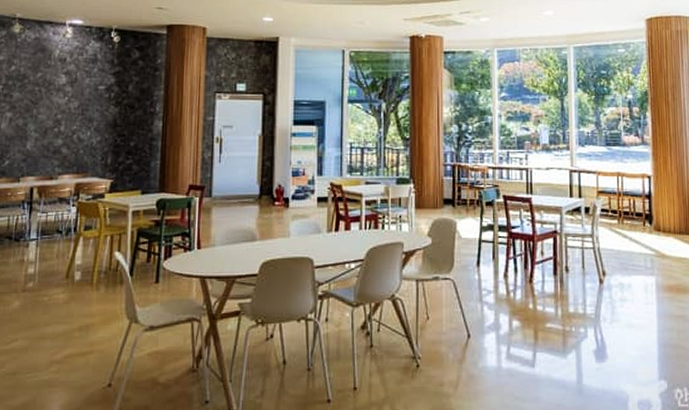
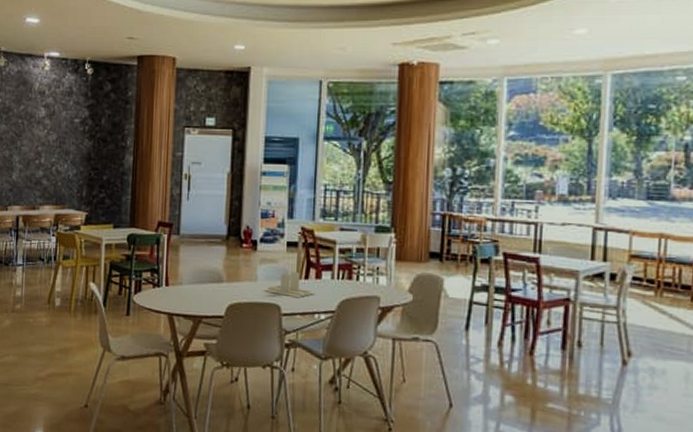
napkin holder: none [297,225,345,250] -> present [264,272,315,298]

